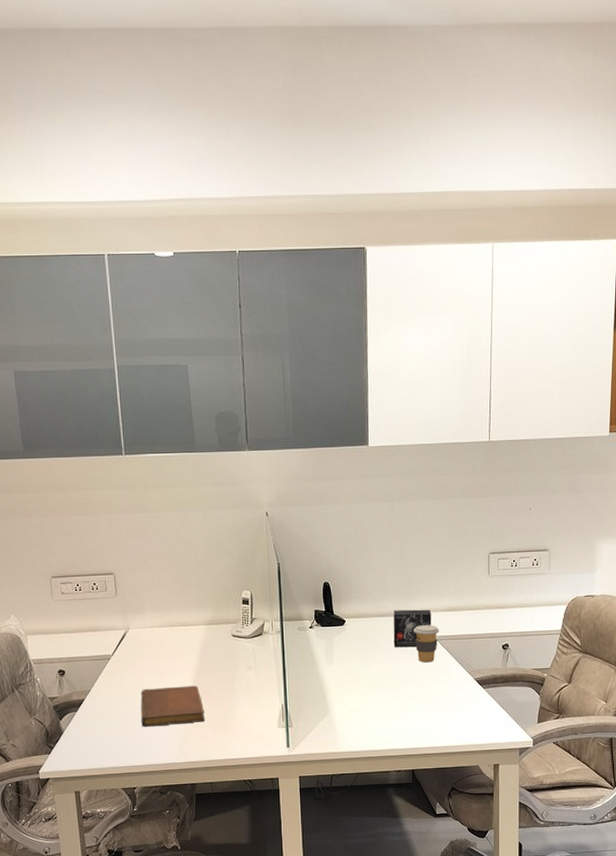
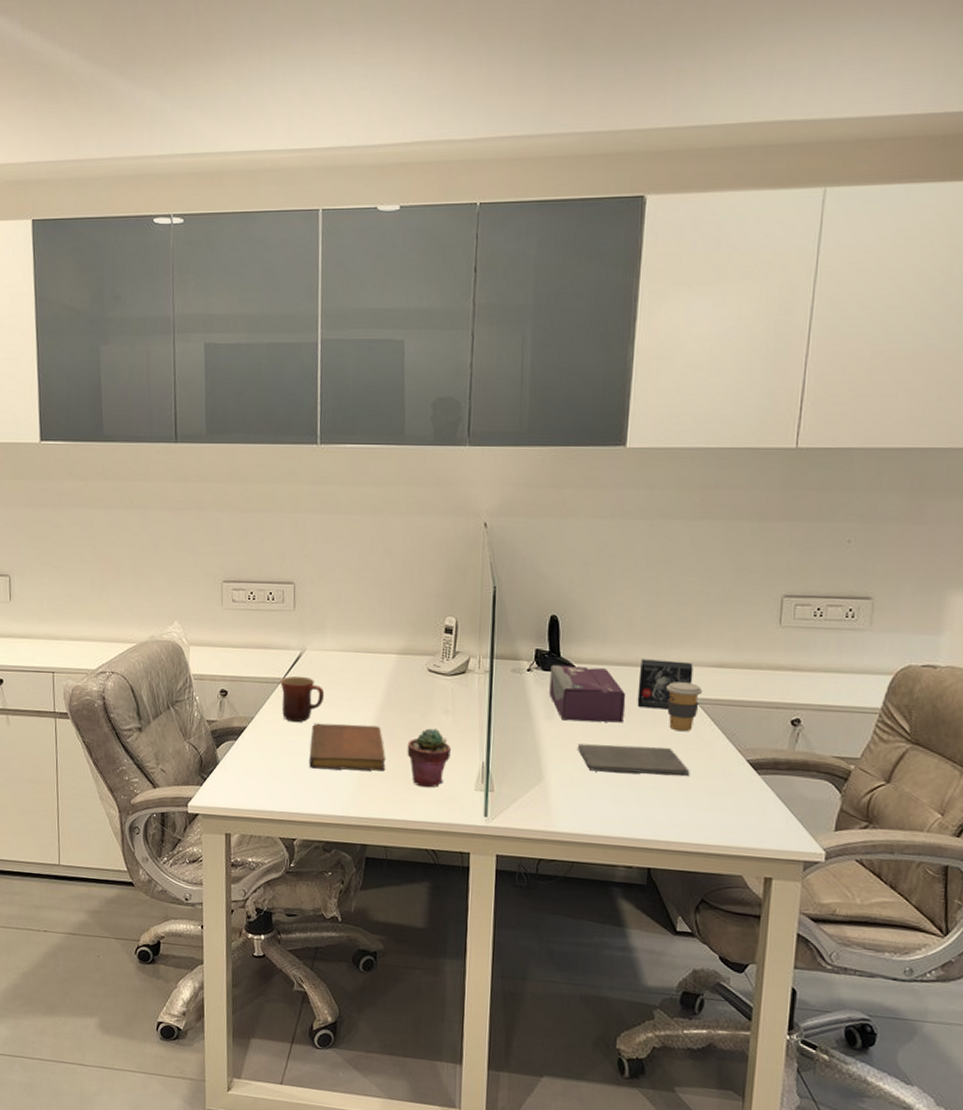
mug: none [110,651,149,691] -> present [280,676,325,723]
potted succulent: none [221,682,256,731] -> present [407,728,451,788]
tissue box: none [327,620,385,664] -> present [549,664,625,723]
notepad: none [352,676,436,701] -> present [577,744,690,776]

